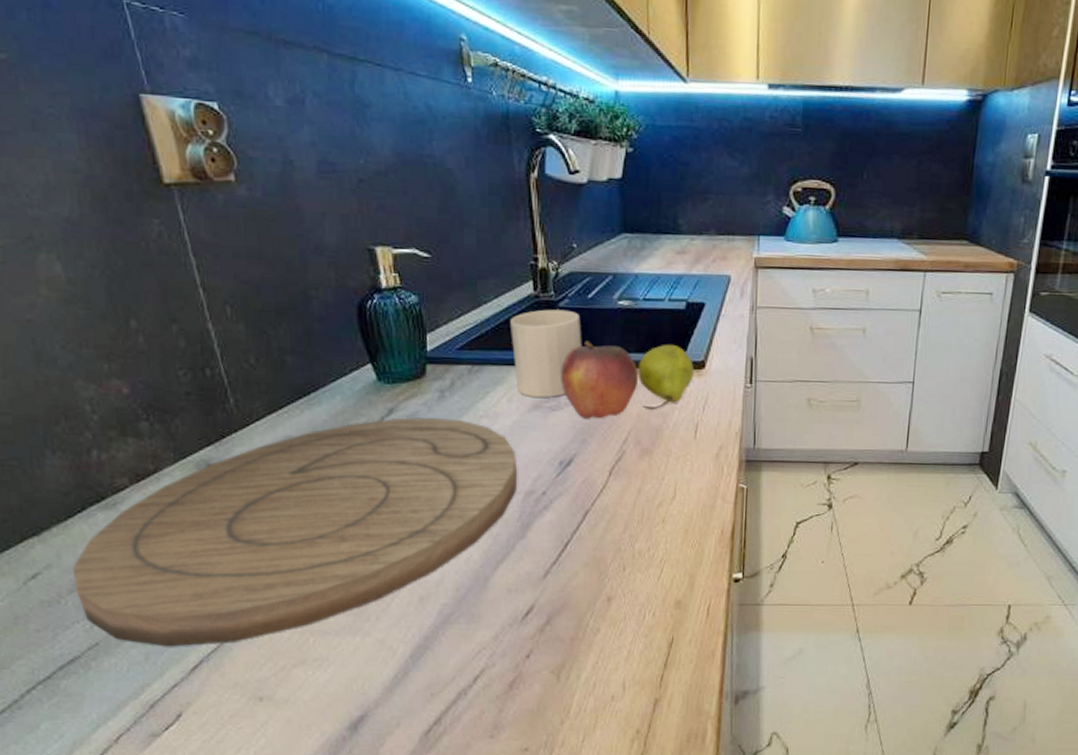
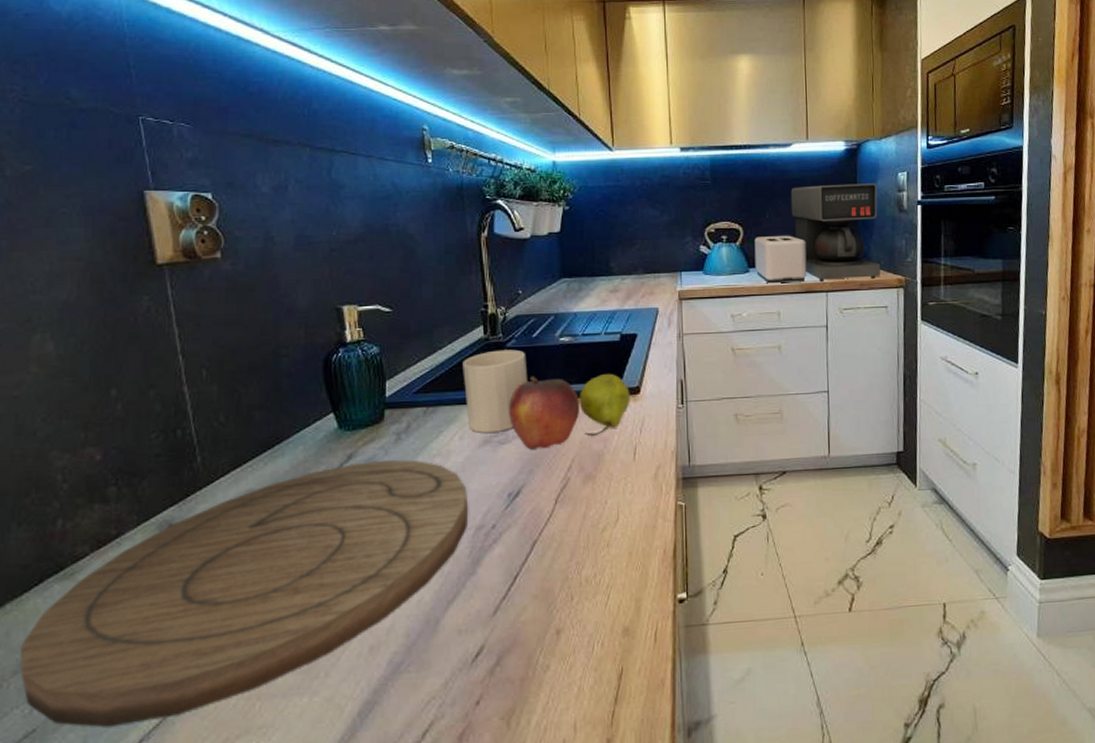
toaster: none [845,200,907,258] -> present [754,235,807,284]
coffee maker: none [893,143,1001,260] -> present [790,183,880,283]

